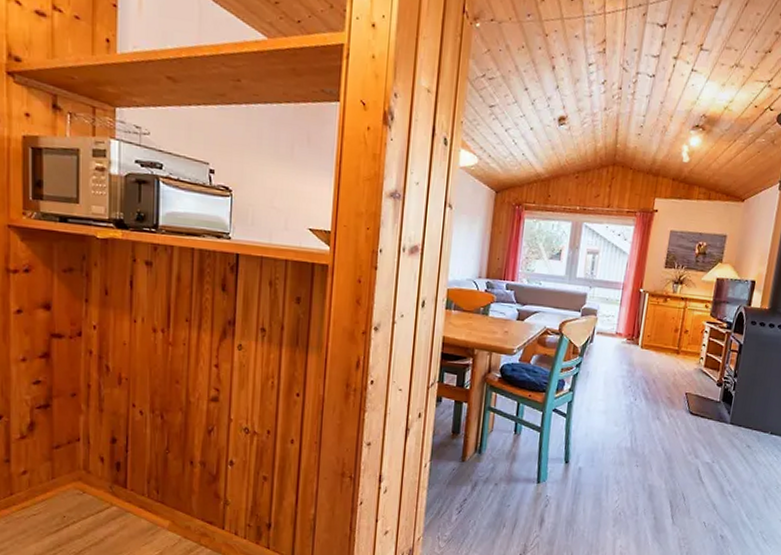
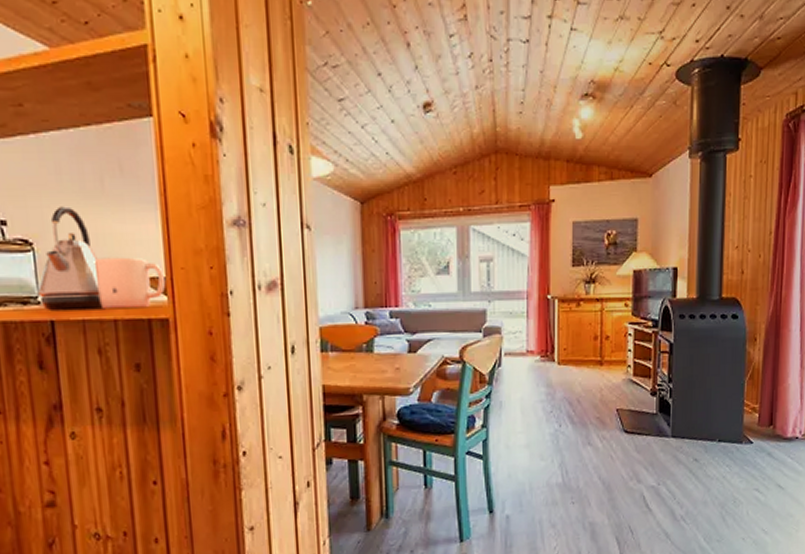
kettle: none [229,164,281,251] -> present [37,206,106,312]
mug: none [275,208,331,254] -> present [93,257,166,310]

